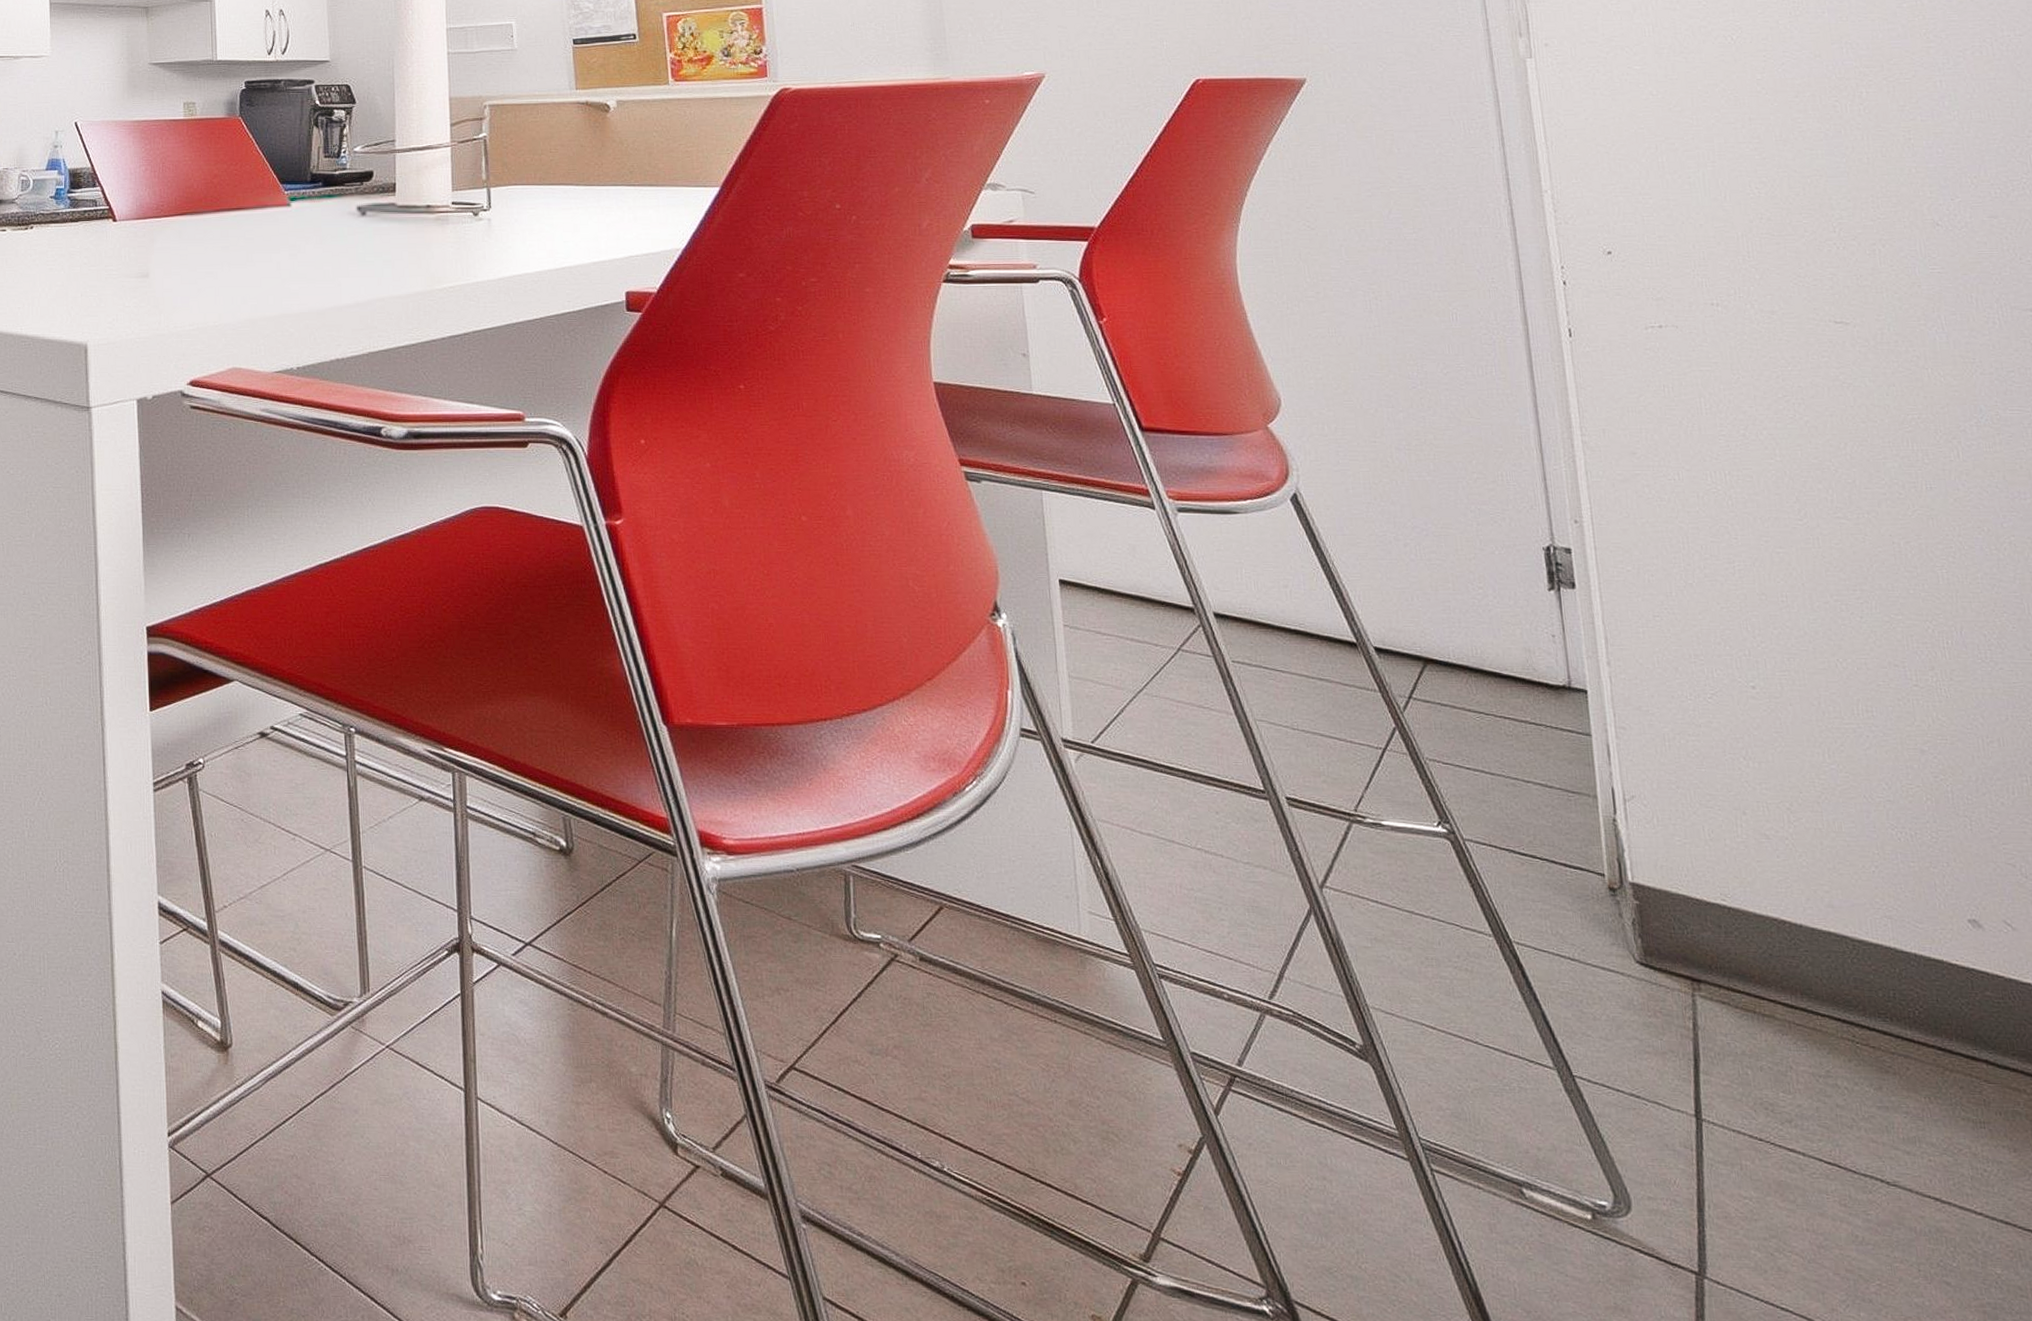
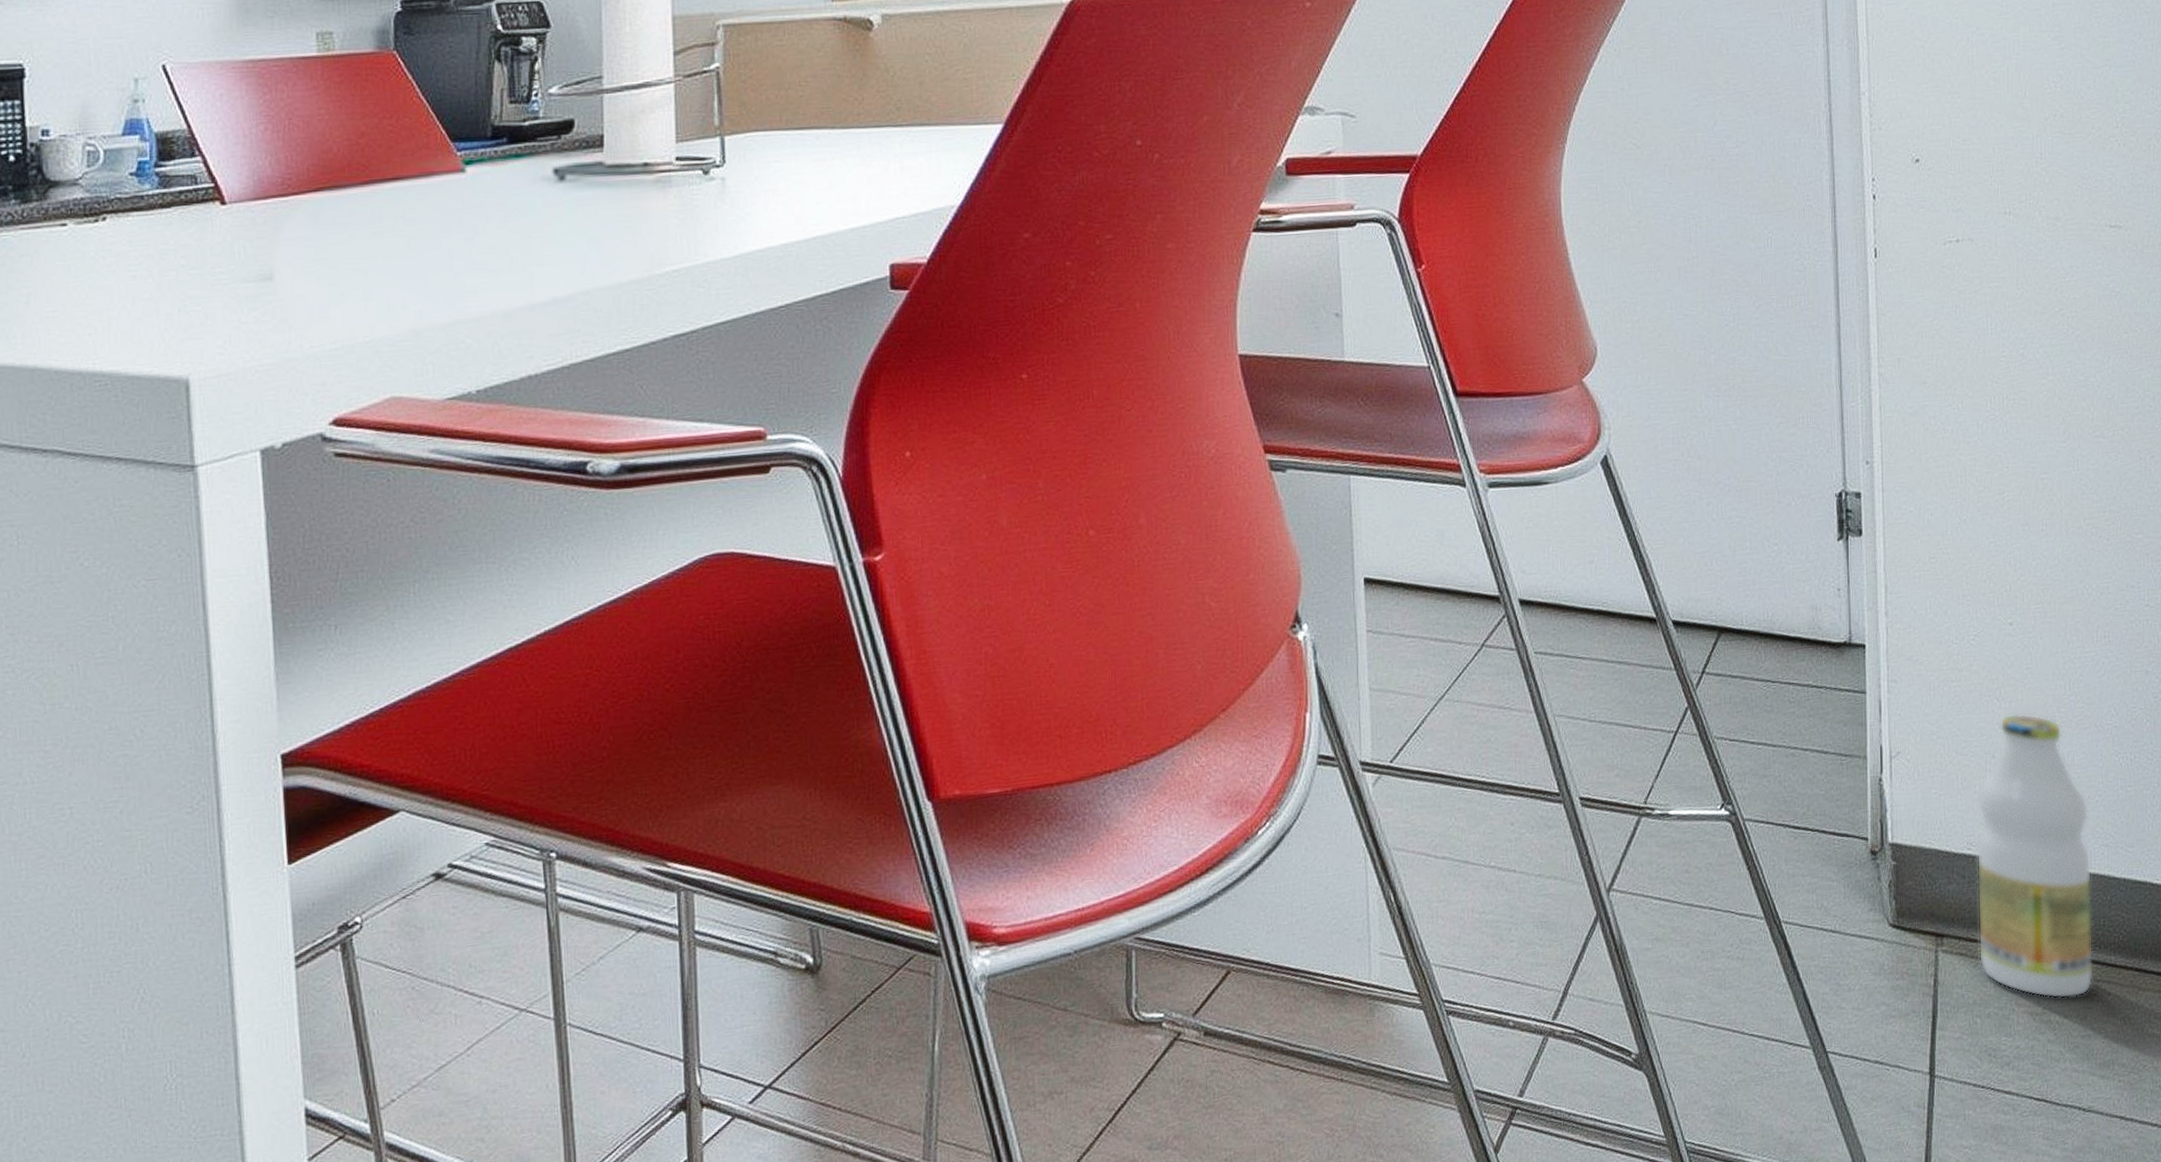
bottle: none [1728,774,1886,1066] -> present [1976,713,2093,999]

